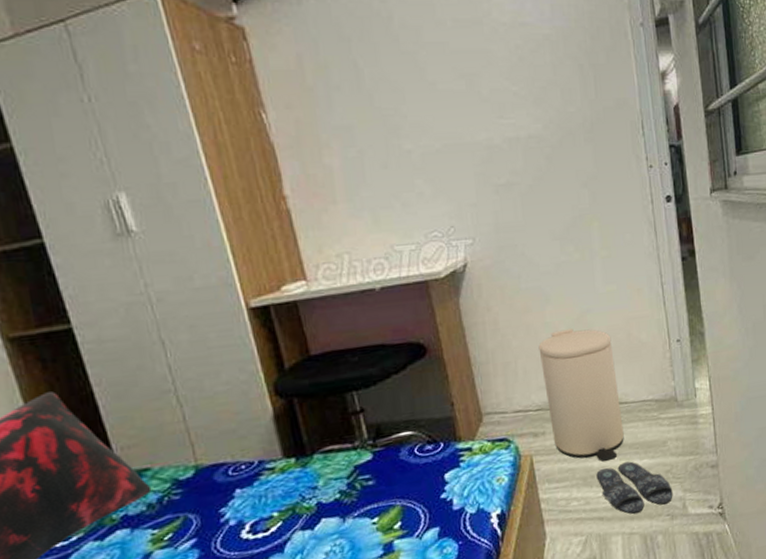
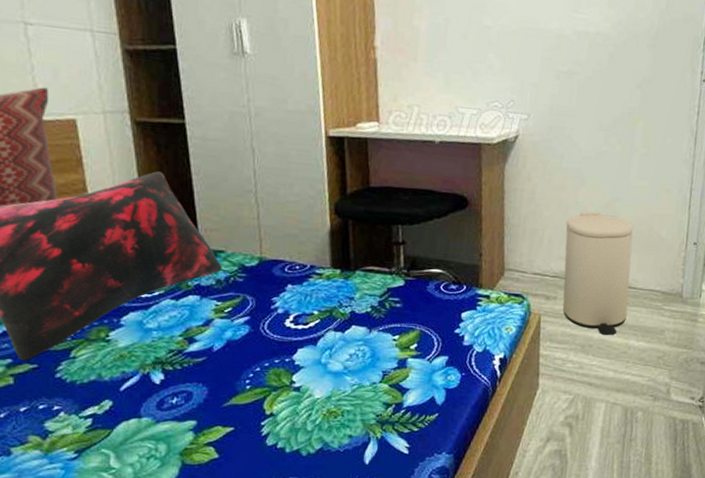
slippers: present [596,461,673,514] -> none [594,340,661,387]

